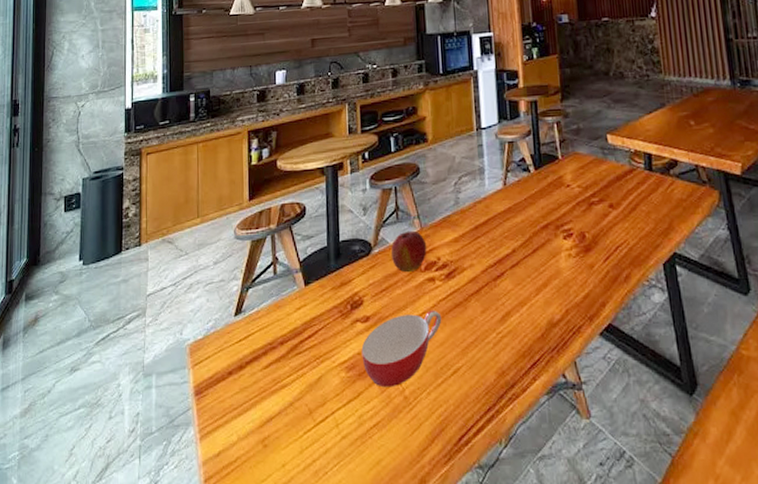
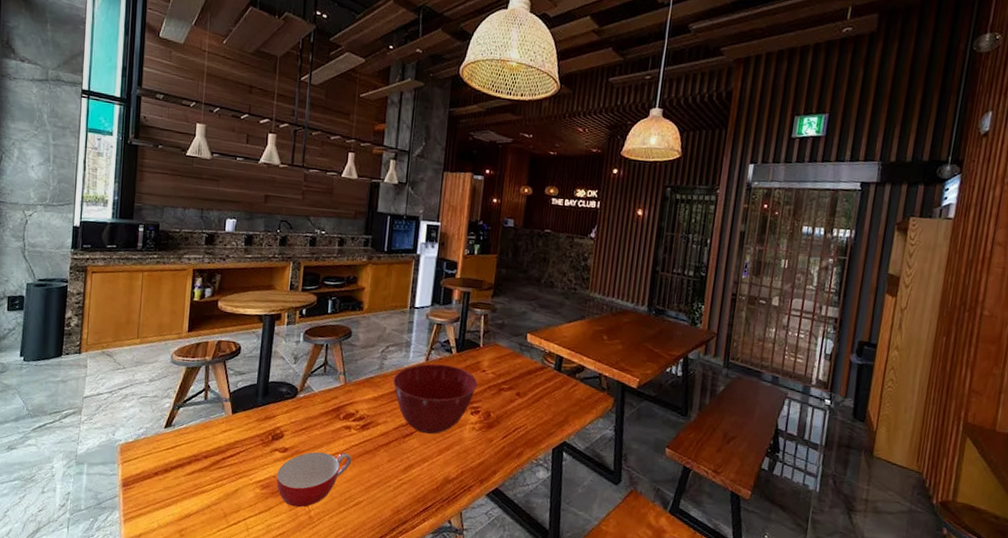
apple: present [390,230,427,272] -> none [314,383,348,418]
mixing bowl: none [471,186,565,272] -> present [392,363,478,434]

